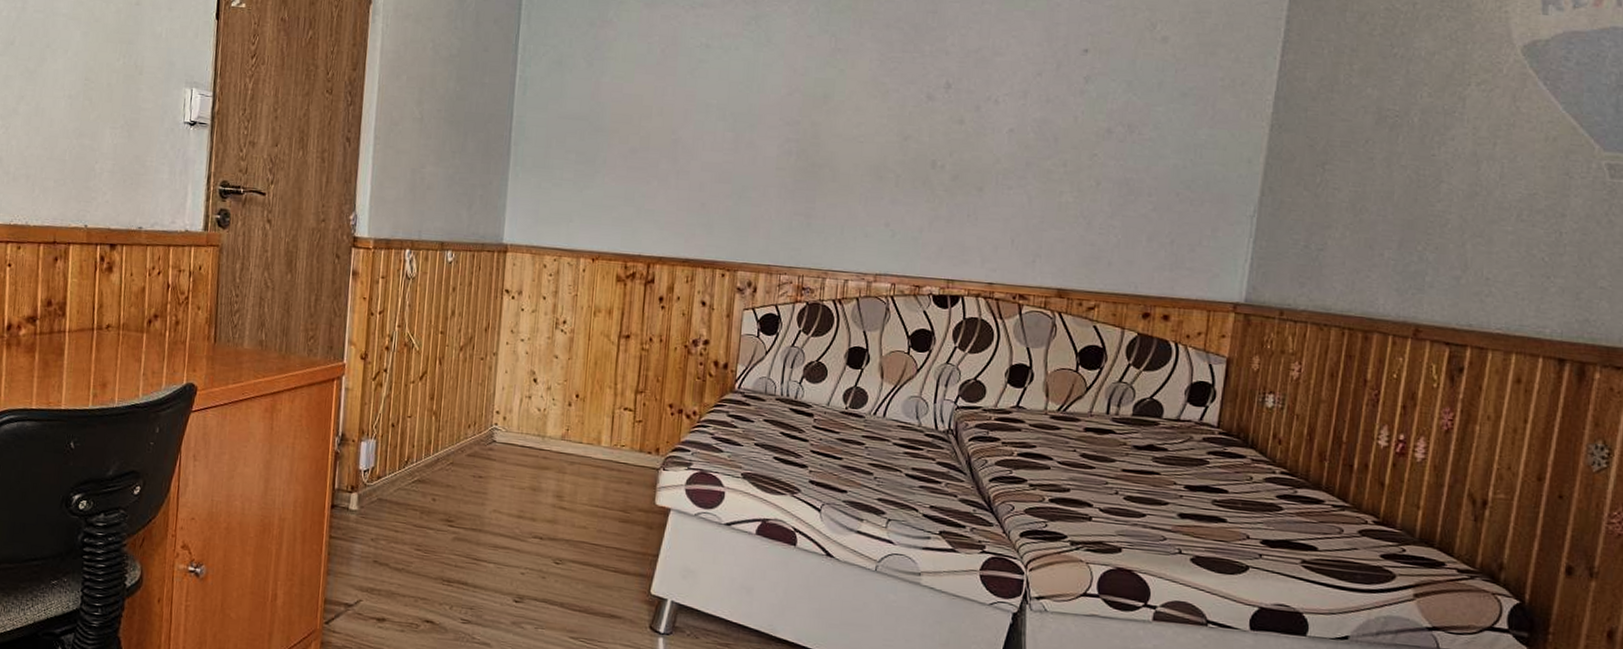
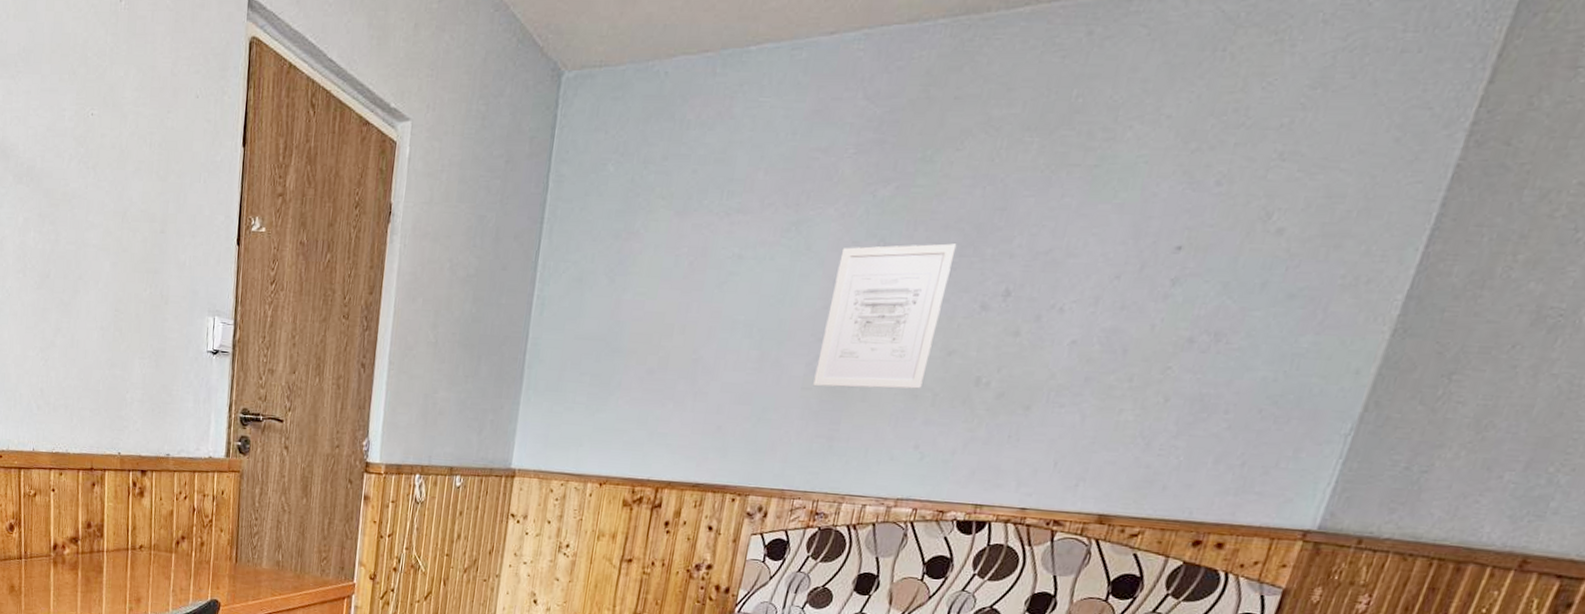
wall art: none [786,40,899,171] -> present [813,243,957,389]

